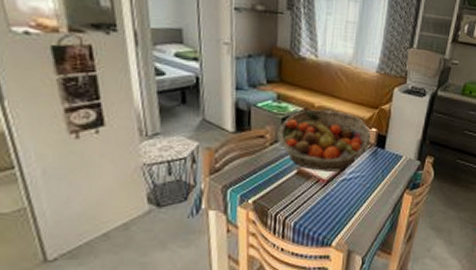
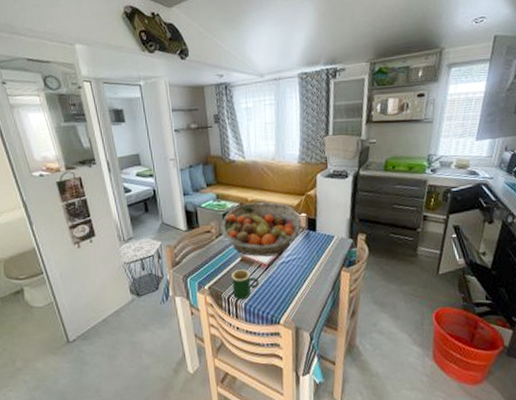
mug: none [282,184,314,218] -> present [231,269,259,300]

